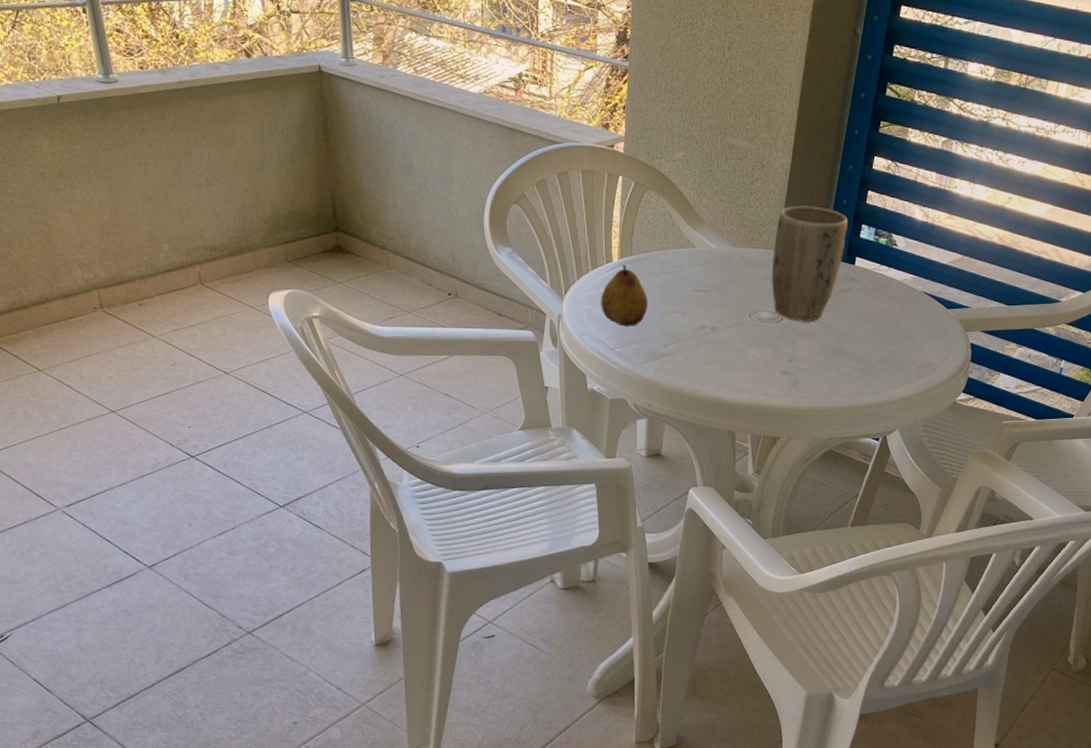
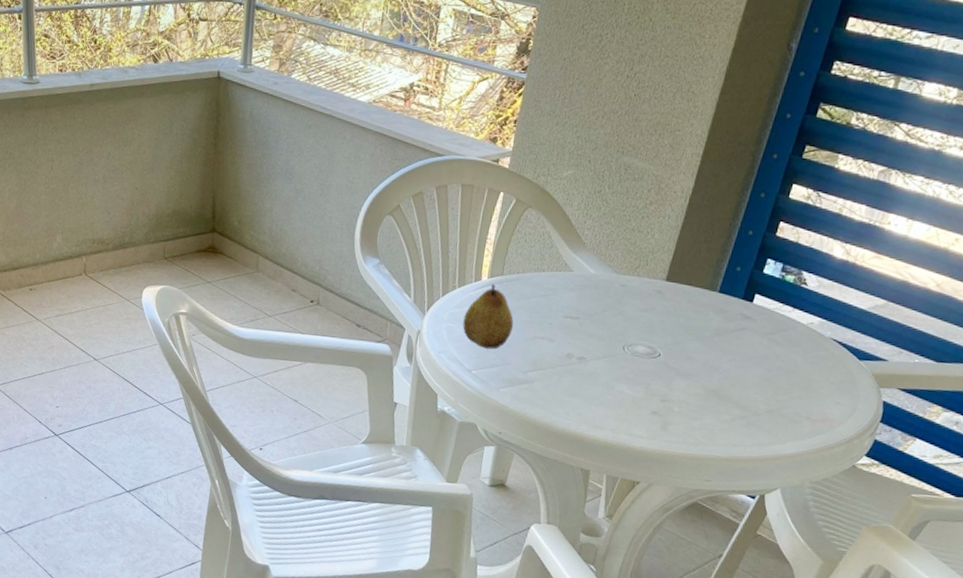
plant pot: present [771,205,848,321] -> none [652,233,751,360]

